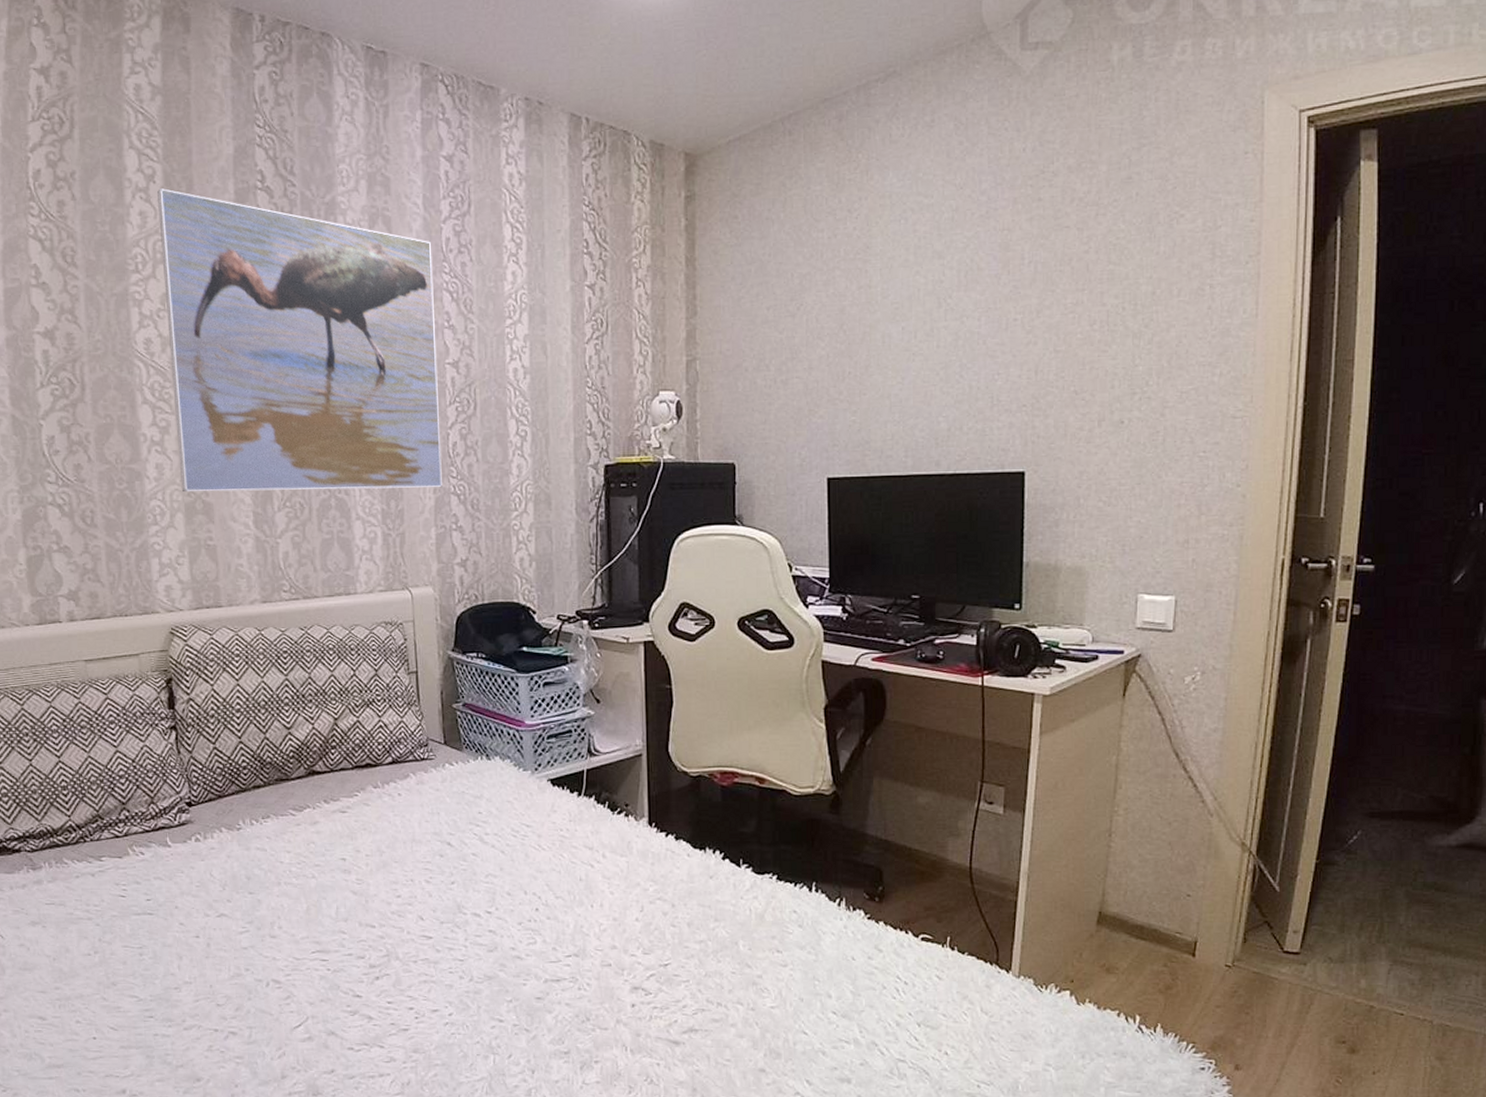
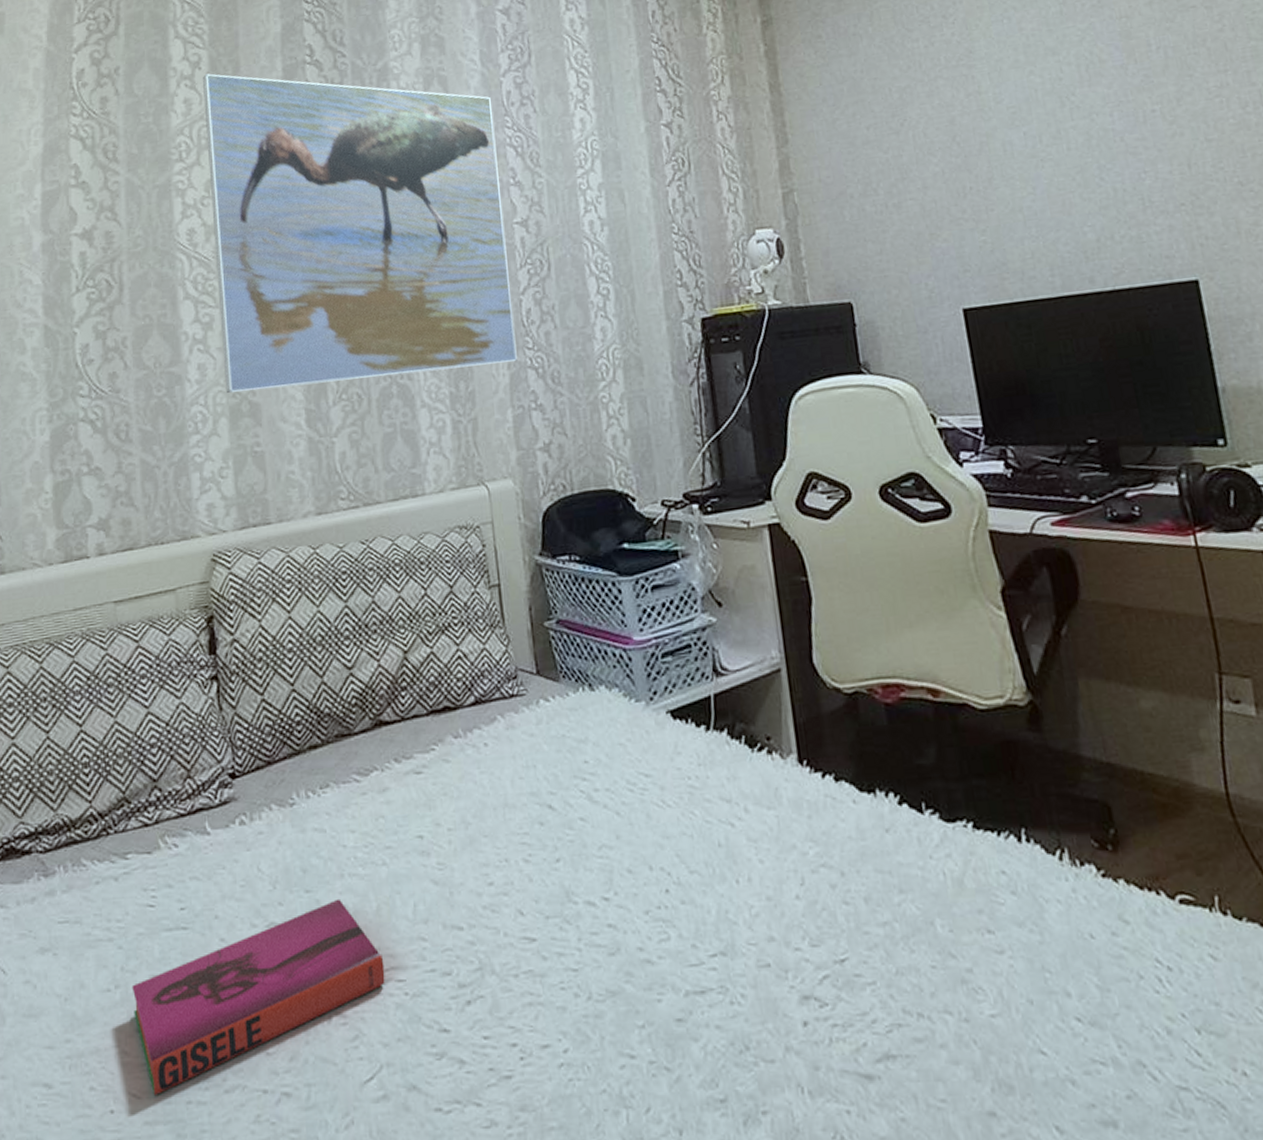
hardback book: none [108,900,312,1029] -> present [132,898,385,1095]

